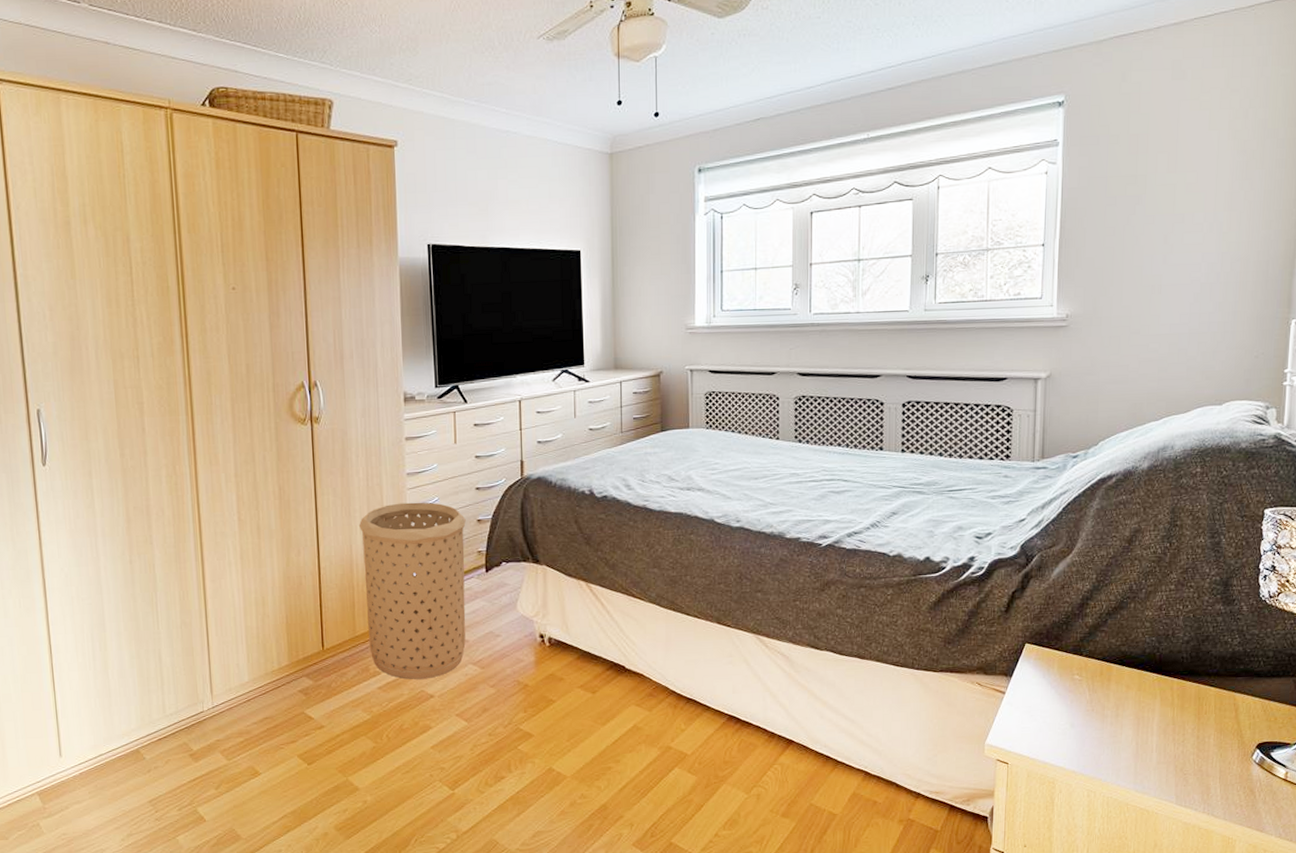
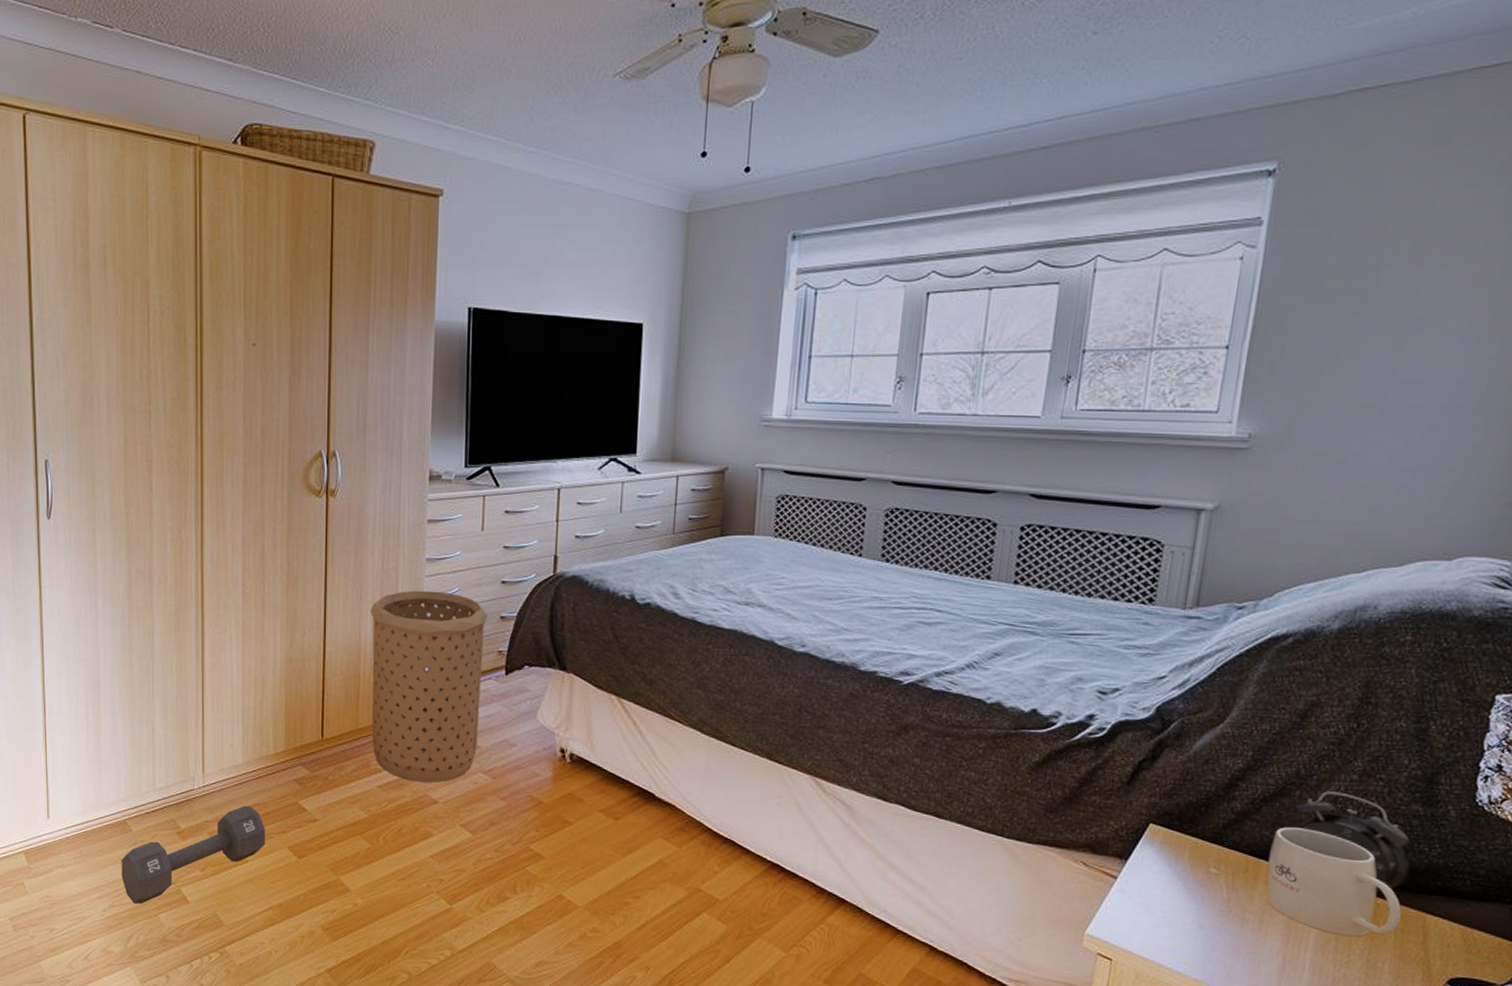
dumbbell: none [136,720,276,830] -> present [121,805,265,904]
mug: none [1116,633,1218,720] -> present [1267,827,1402,937]
alarm clock: none [1130,600,1220,692] -> present [1292,791,1410,907]

